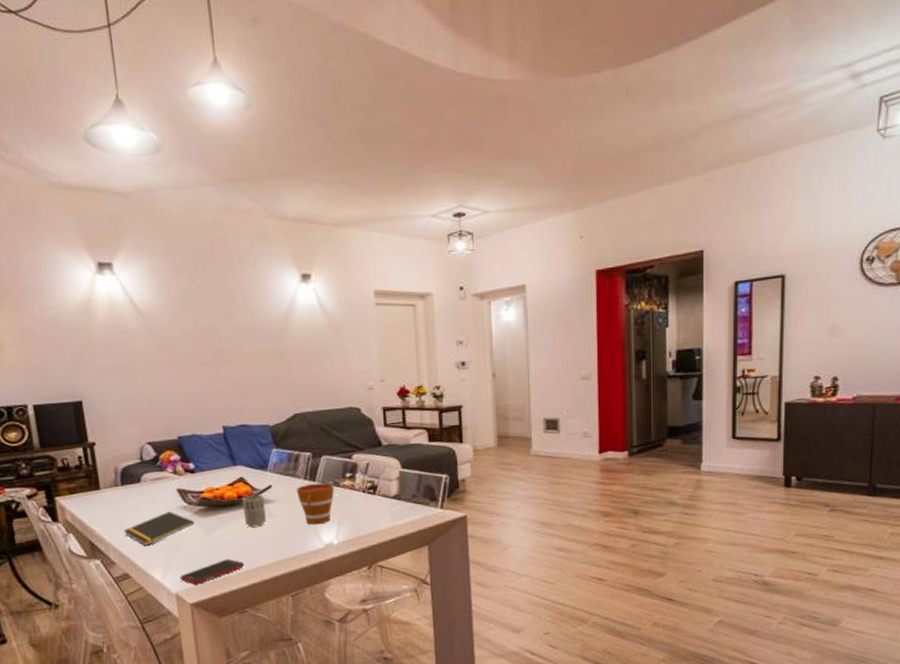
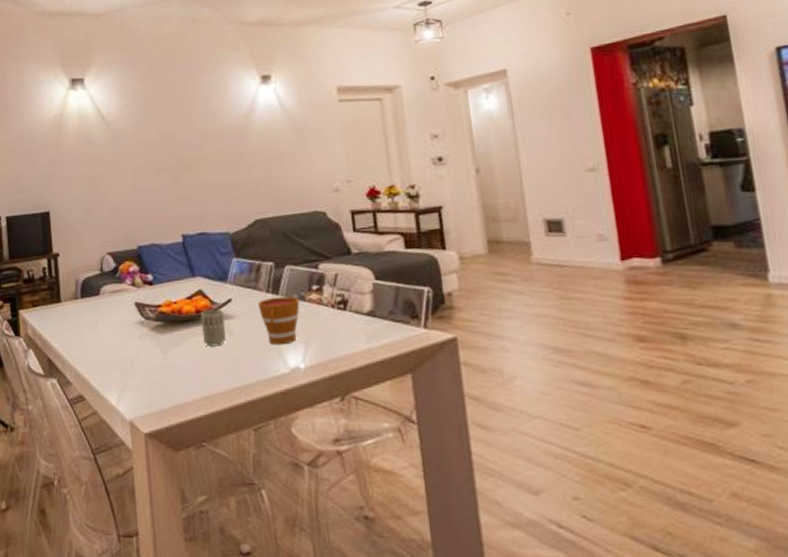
notepad: present [123,512,195,546] -> none [81,327,151,365]
cell phone: present [180,559,245,585] -> none [135,382,203,411]

